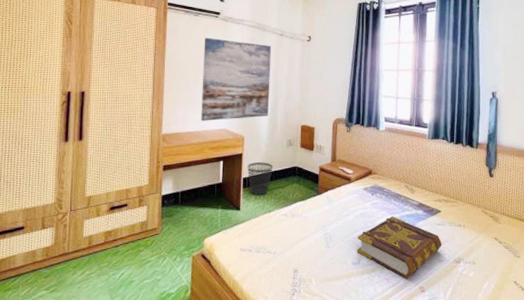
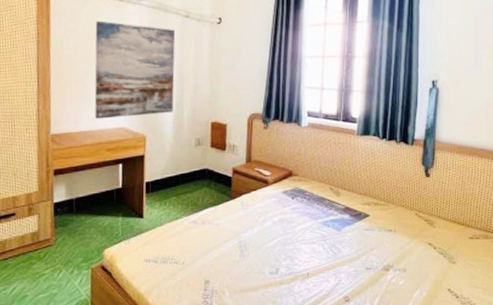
wastebasket: present [247,162,273,196] -> none [150,164,179,202]
book: present [356,215,443,279] -> none [274,221,370,289]

